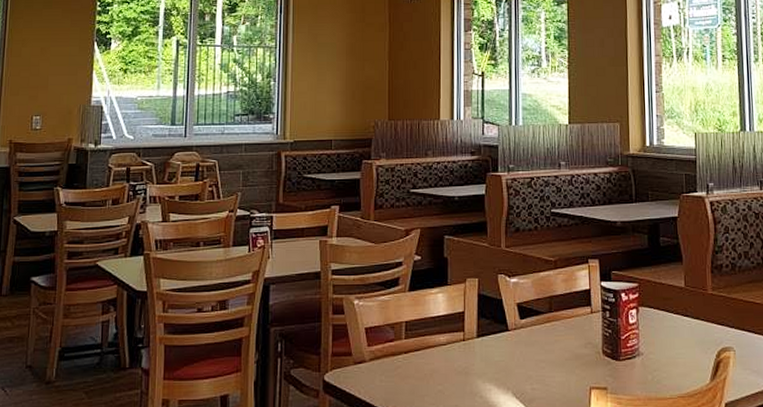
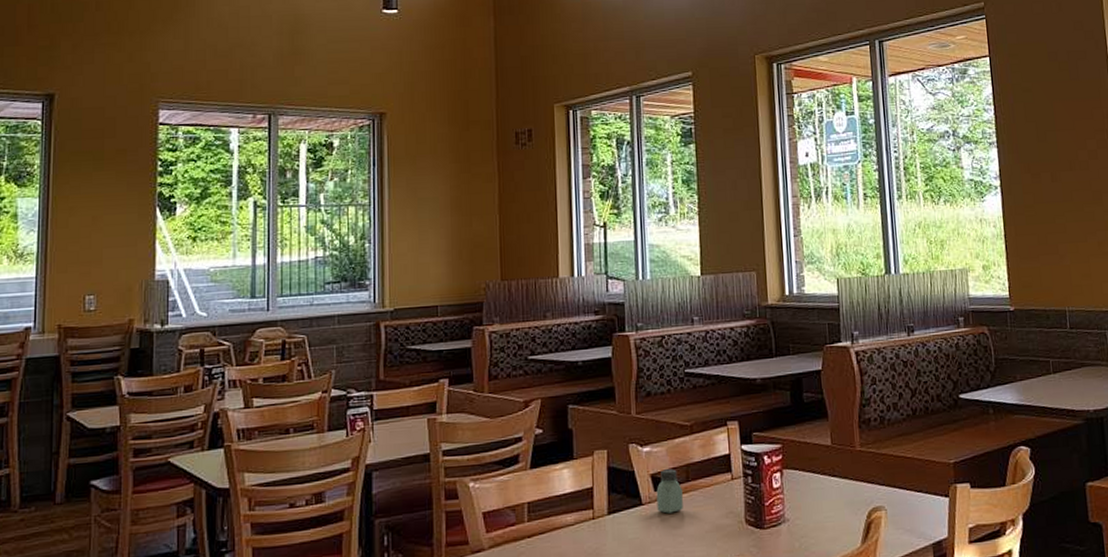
saltshaker: none [521,300,546,340] -> present [656,469,683,514]

